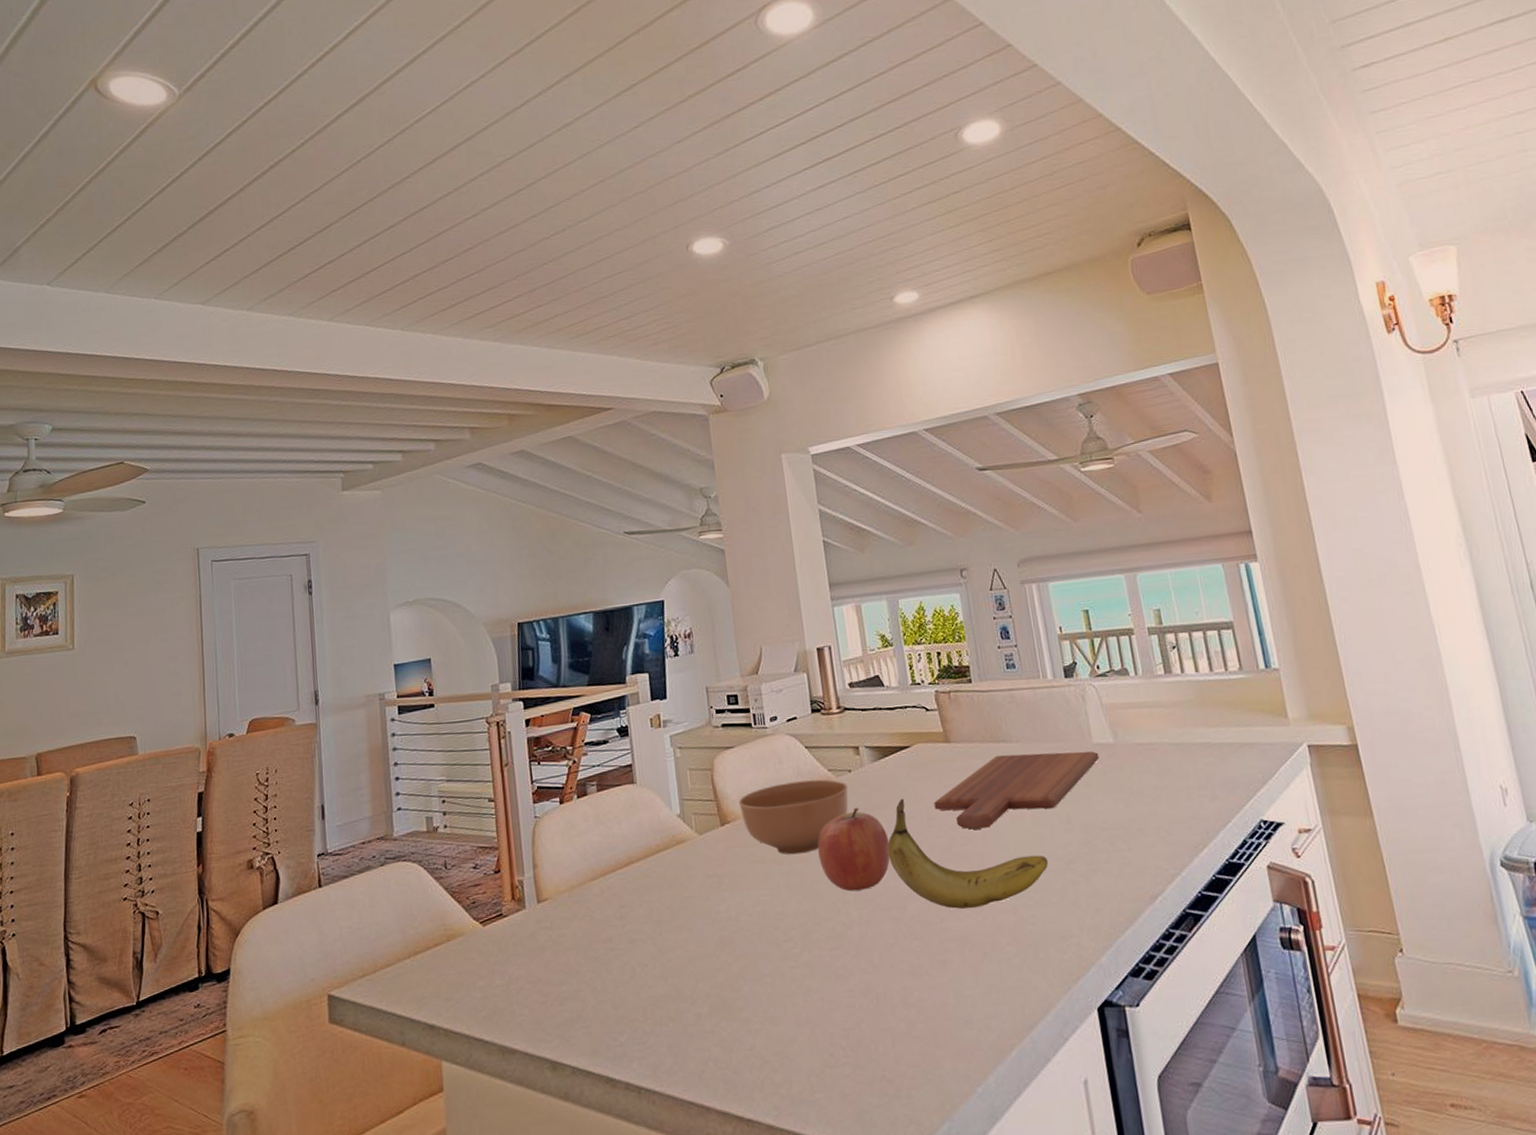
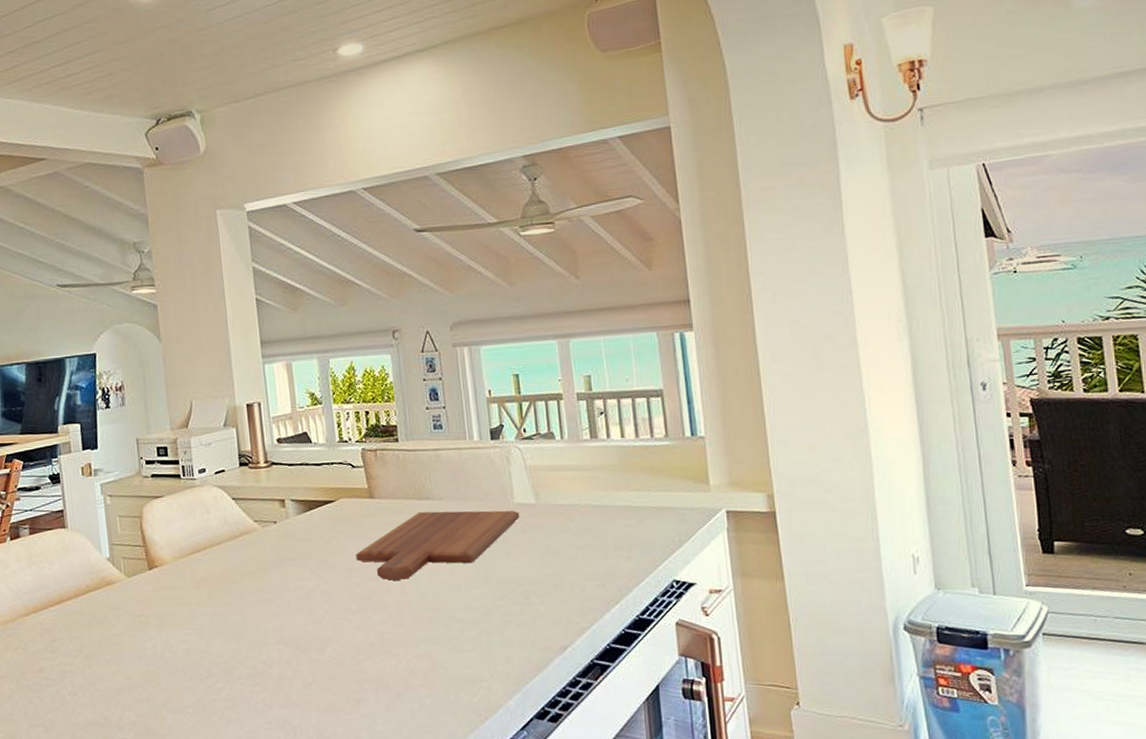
bowl: present [738,779,849,855] -> none [166,529,273,599]
fruit: present [817,807,890,892] -> none [241,556,311,634]
fruit: present [887,798,1048,909] -> none [309,549,464,653]

